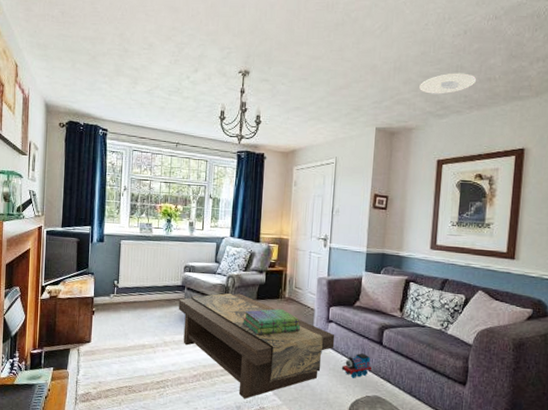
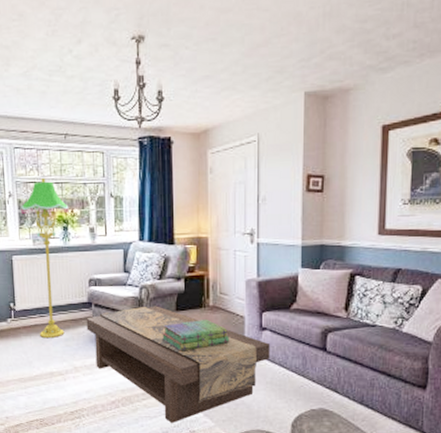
floor lamp: none [132,176,174,314] -> present [20,177,69,338]
toy train: present [341,353,373,378] -> none [280,362,316,391]
recessed light: present [419,73,477,94] -> none [356,11,428,43]

